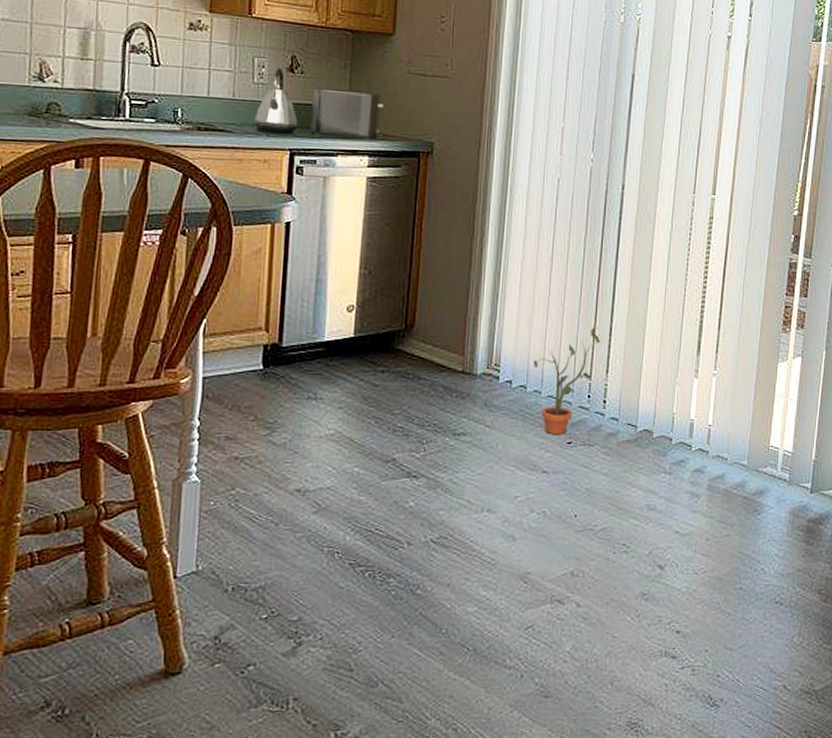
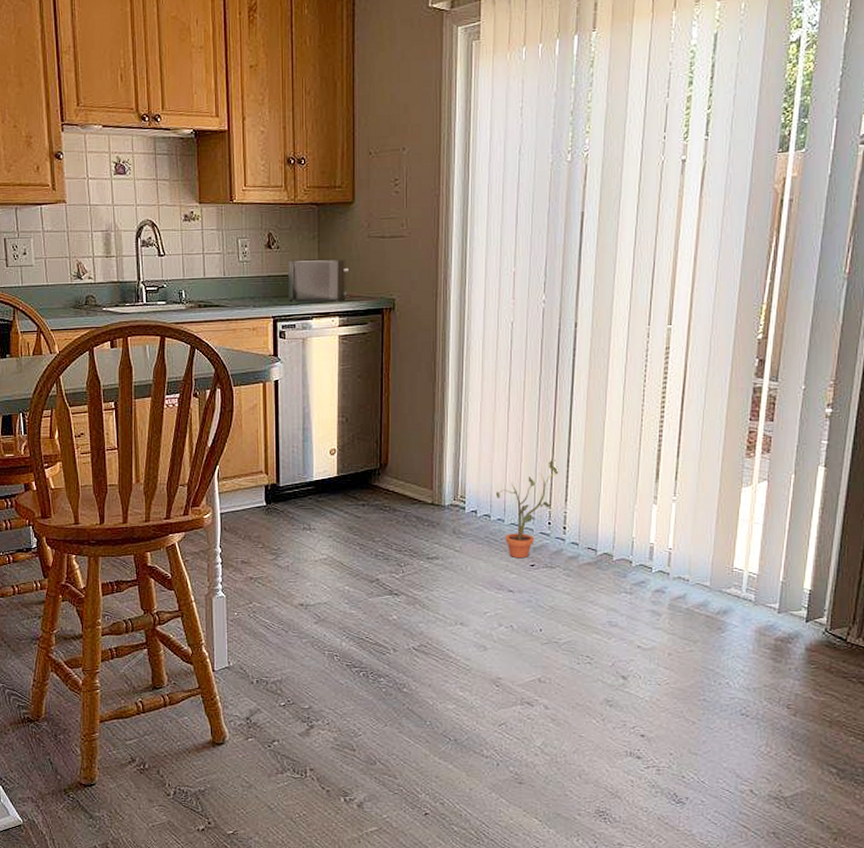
kettle: present [254,68,298,136] -> none [242,246,278,305]

